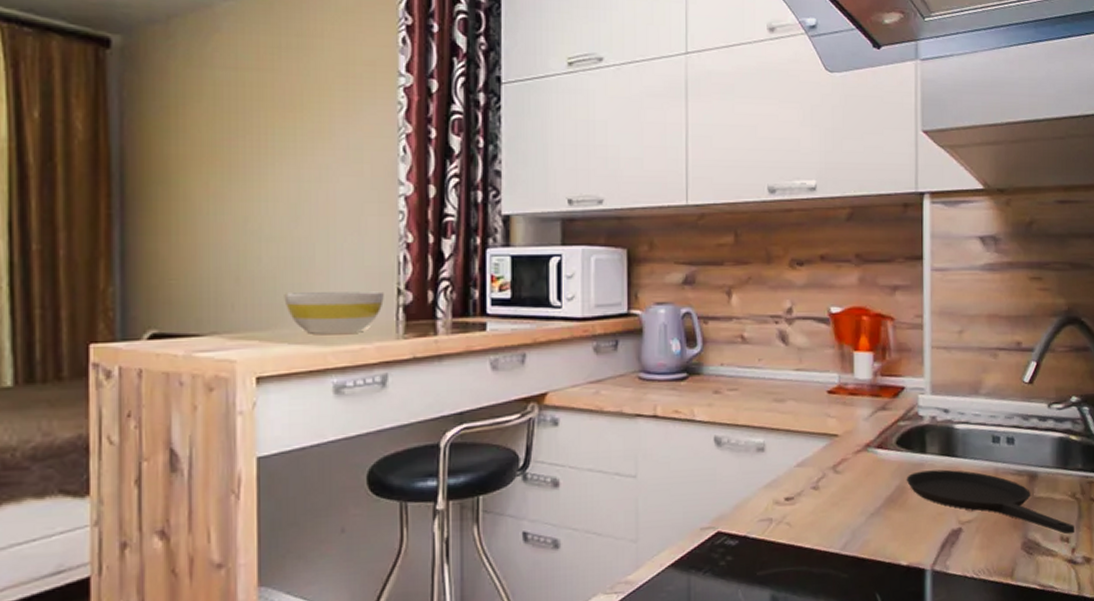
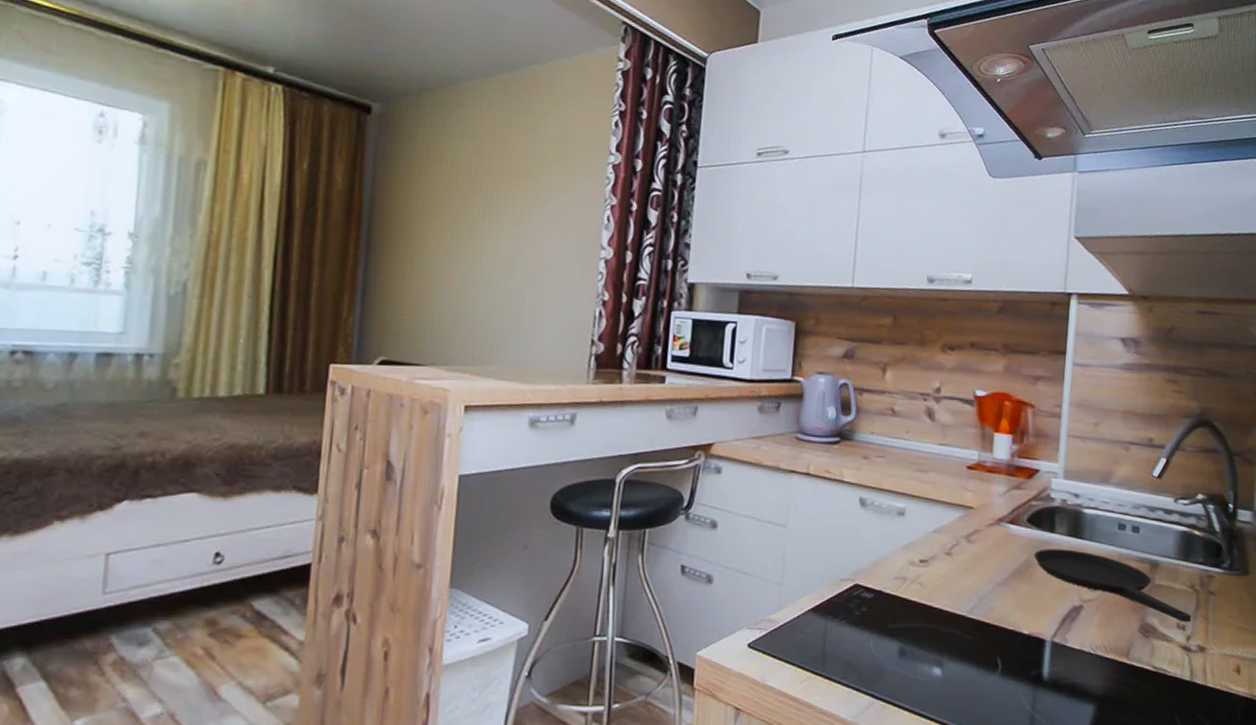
bowl: present [284,291,384,335] -> none [494,335,579,375]

